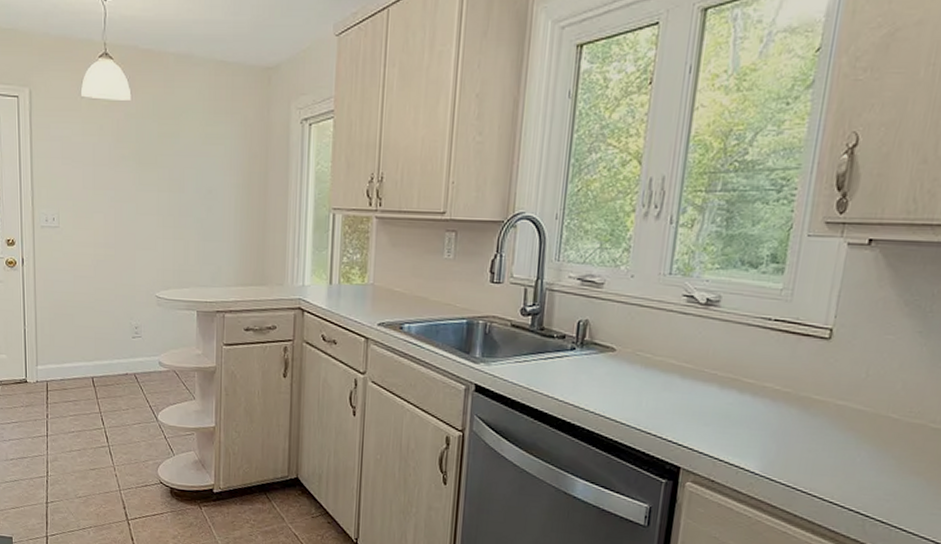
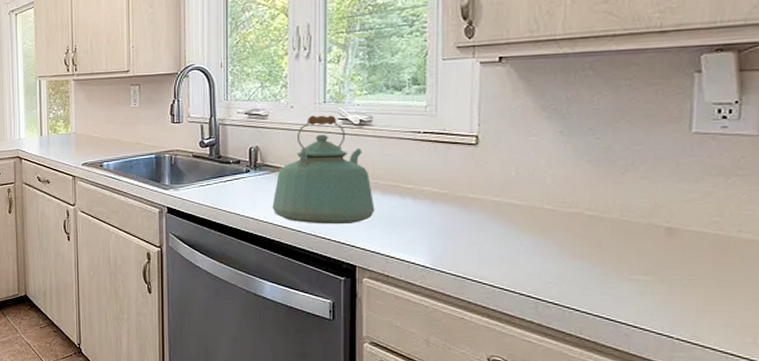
kettle: none [595,288,710,420] -> present [272,115,375,225]

